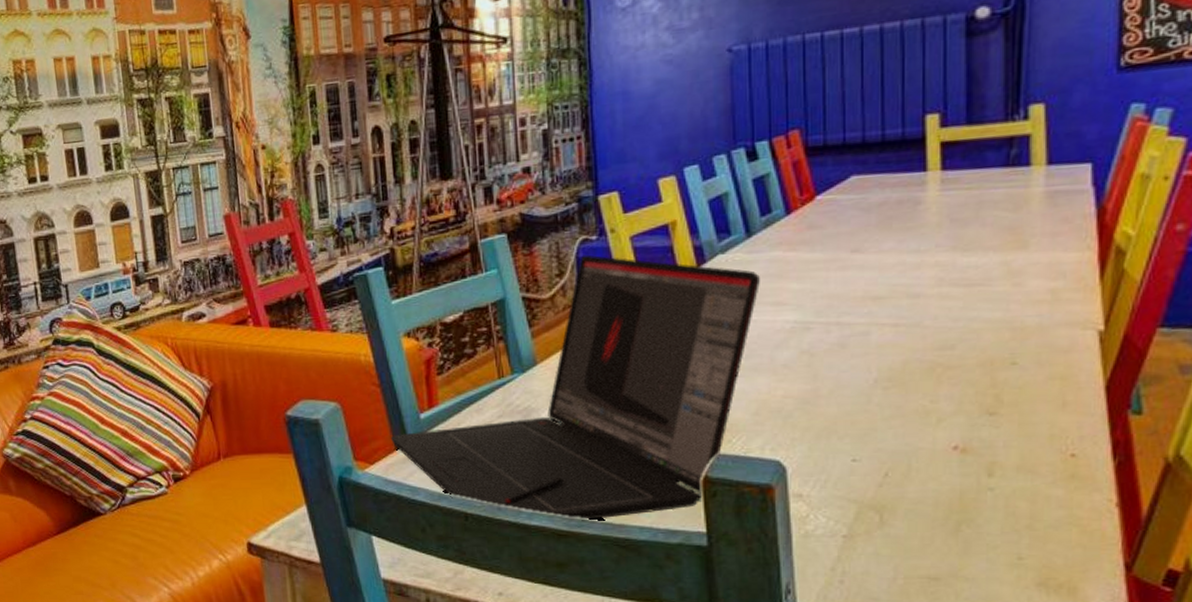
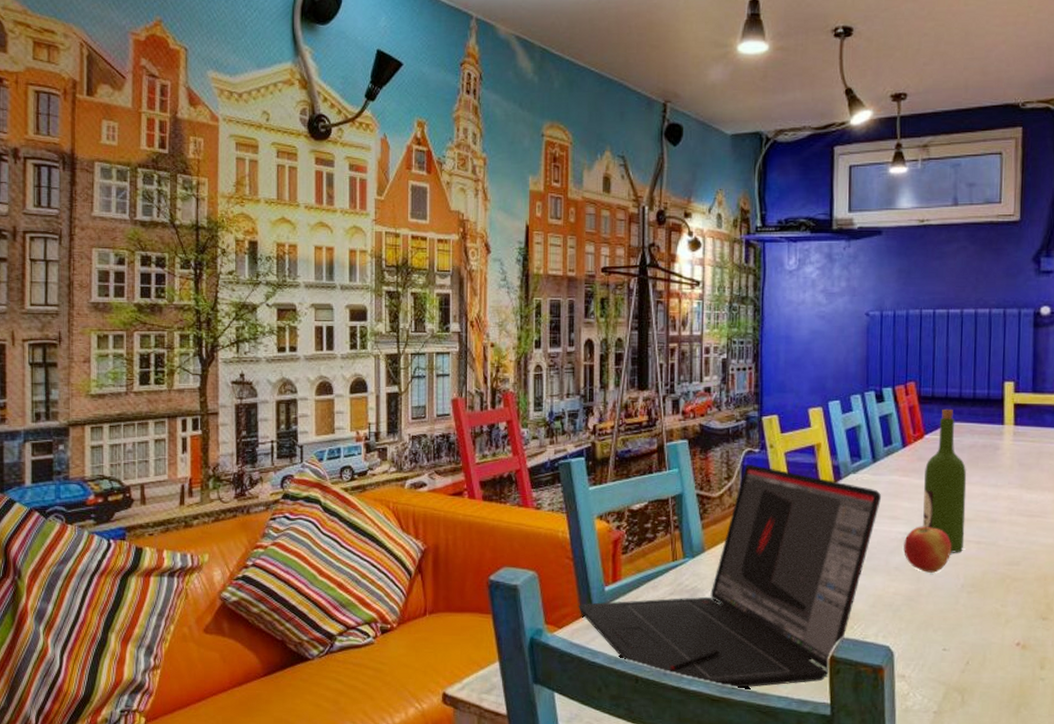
apple: none [793,303,859,368] -> present [904,520,952,573]
wine bottle: none [818,159,877,341] -> present [923,408,967,553]

